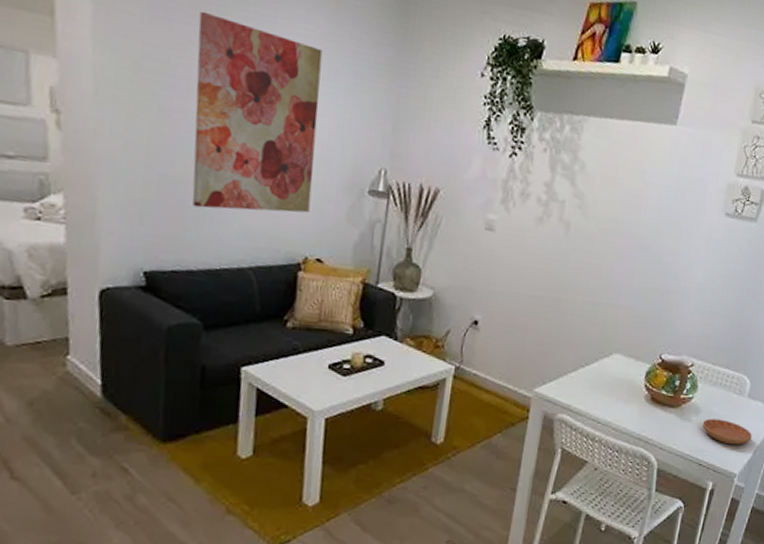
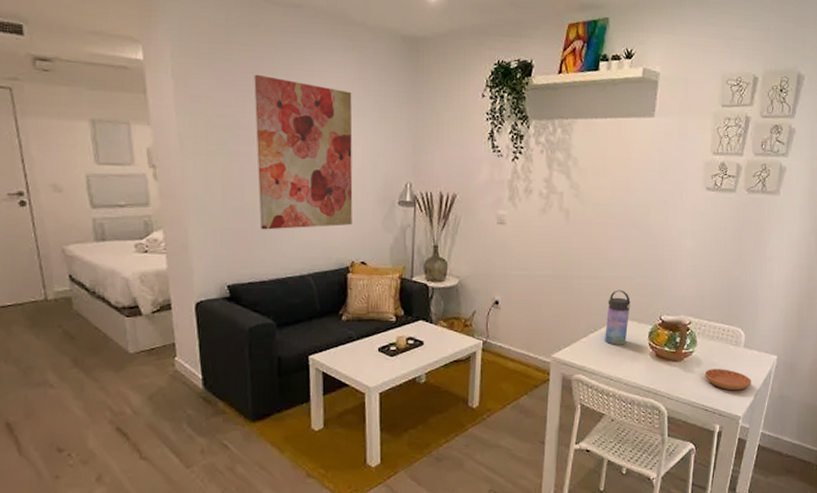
water bottle: none [596,320,629,384] -> present [605,290,631,345]

